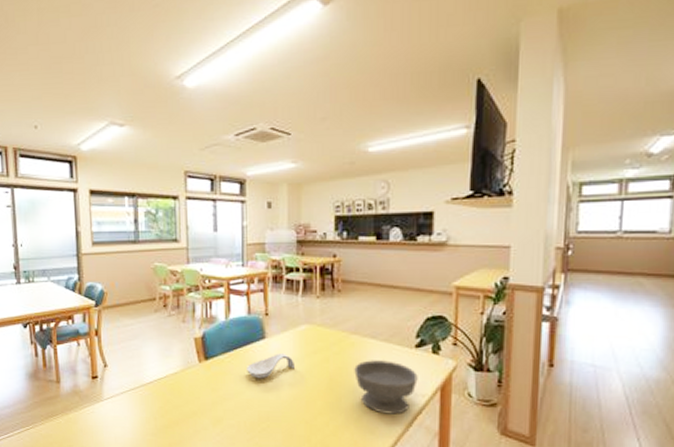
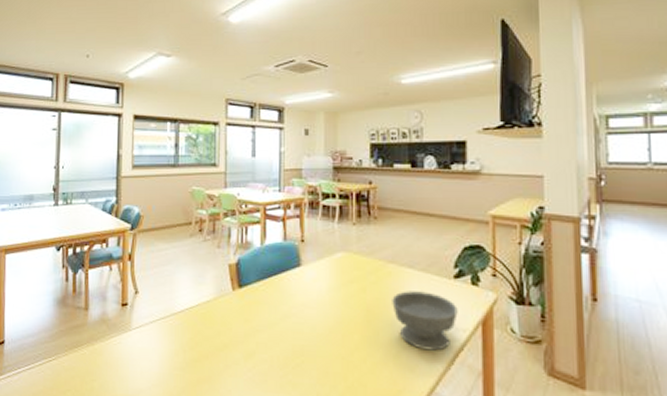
spoon rest: present [247,353,296,379] -> none [281,282,332,310]

